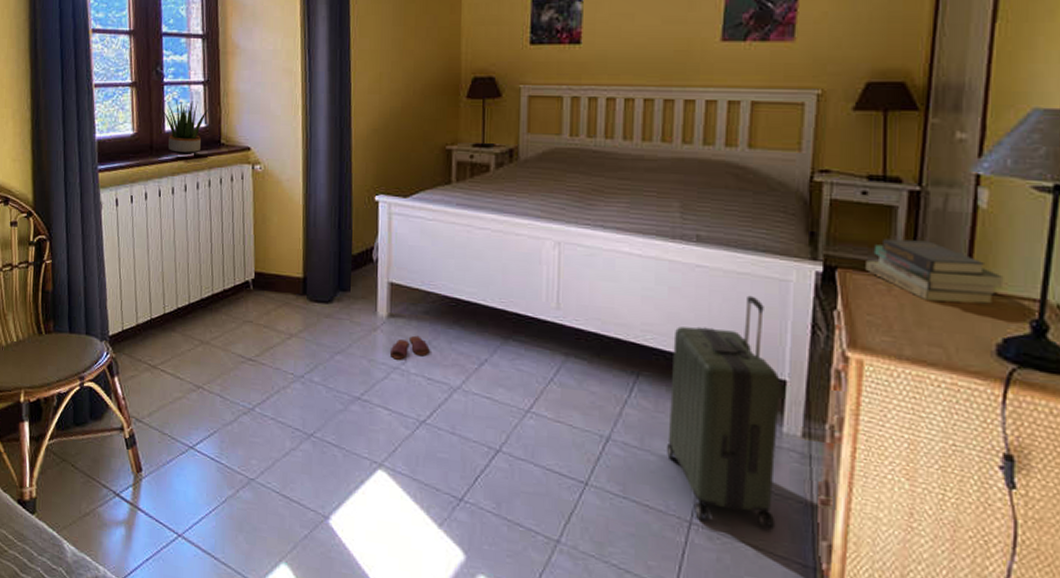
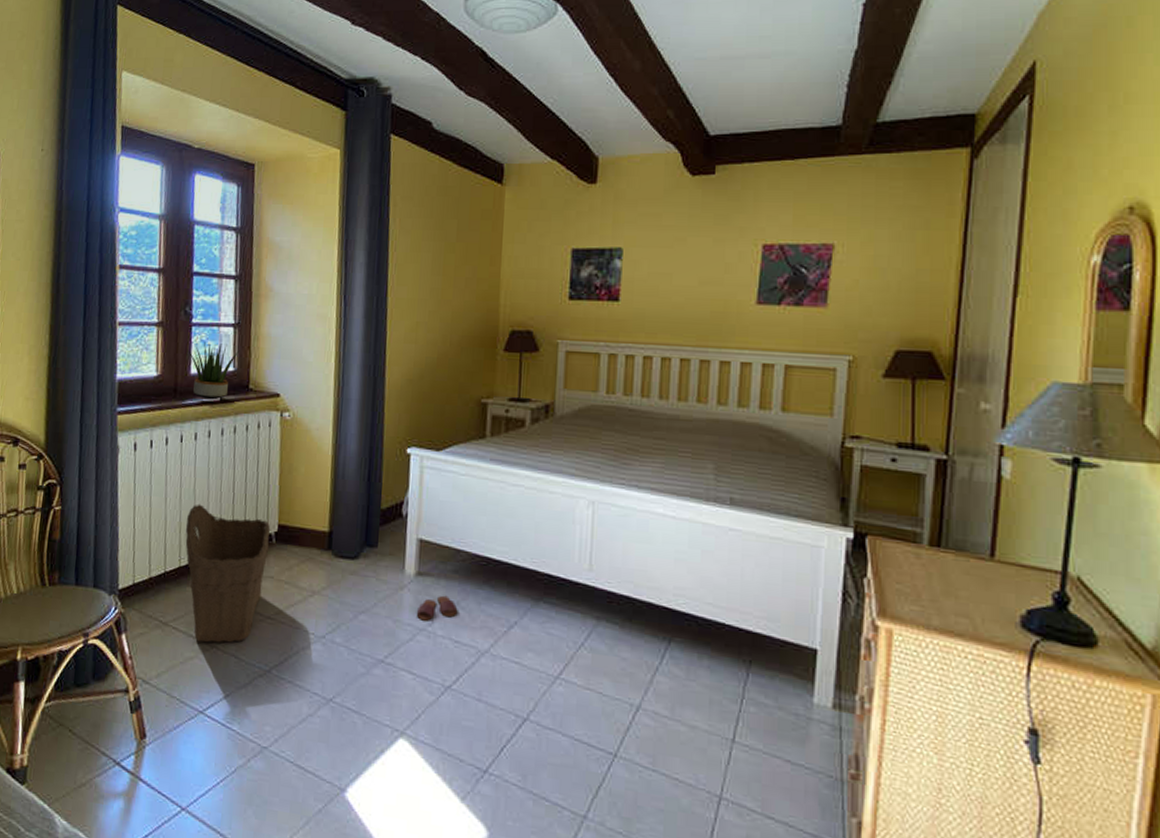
wicker basket: none [167,254,248,384] -> present [185,504,271,643]
suitcase: present [666,295,780,530] -> none [696,561,812,805]
books: present [865,238,1004,304] -> none [895,506,1027,575]

